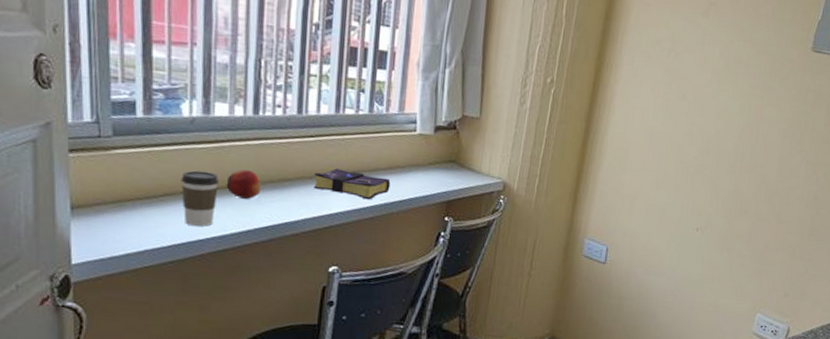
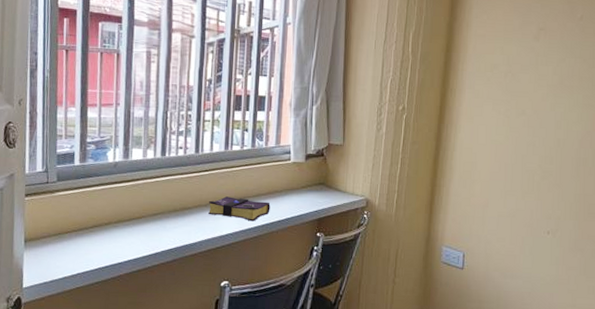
coffee cup: present [181,170,219,226] -> none [106,205,134,251]
apple: present [226,169,262,199] -> none [140,202,167,226]

